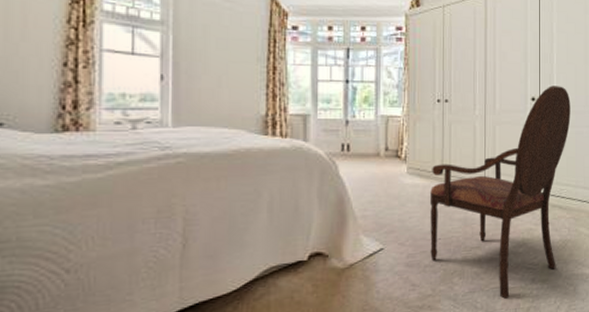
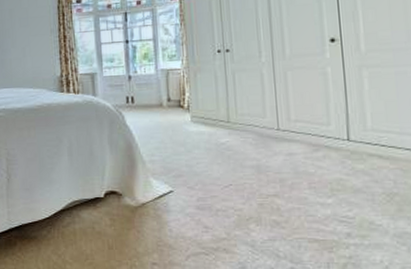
armchair: present [430,86,571,300] -> none [217,22,387,252]

